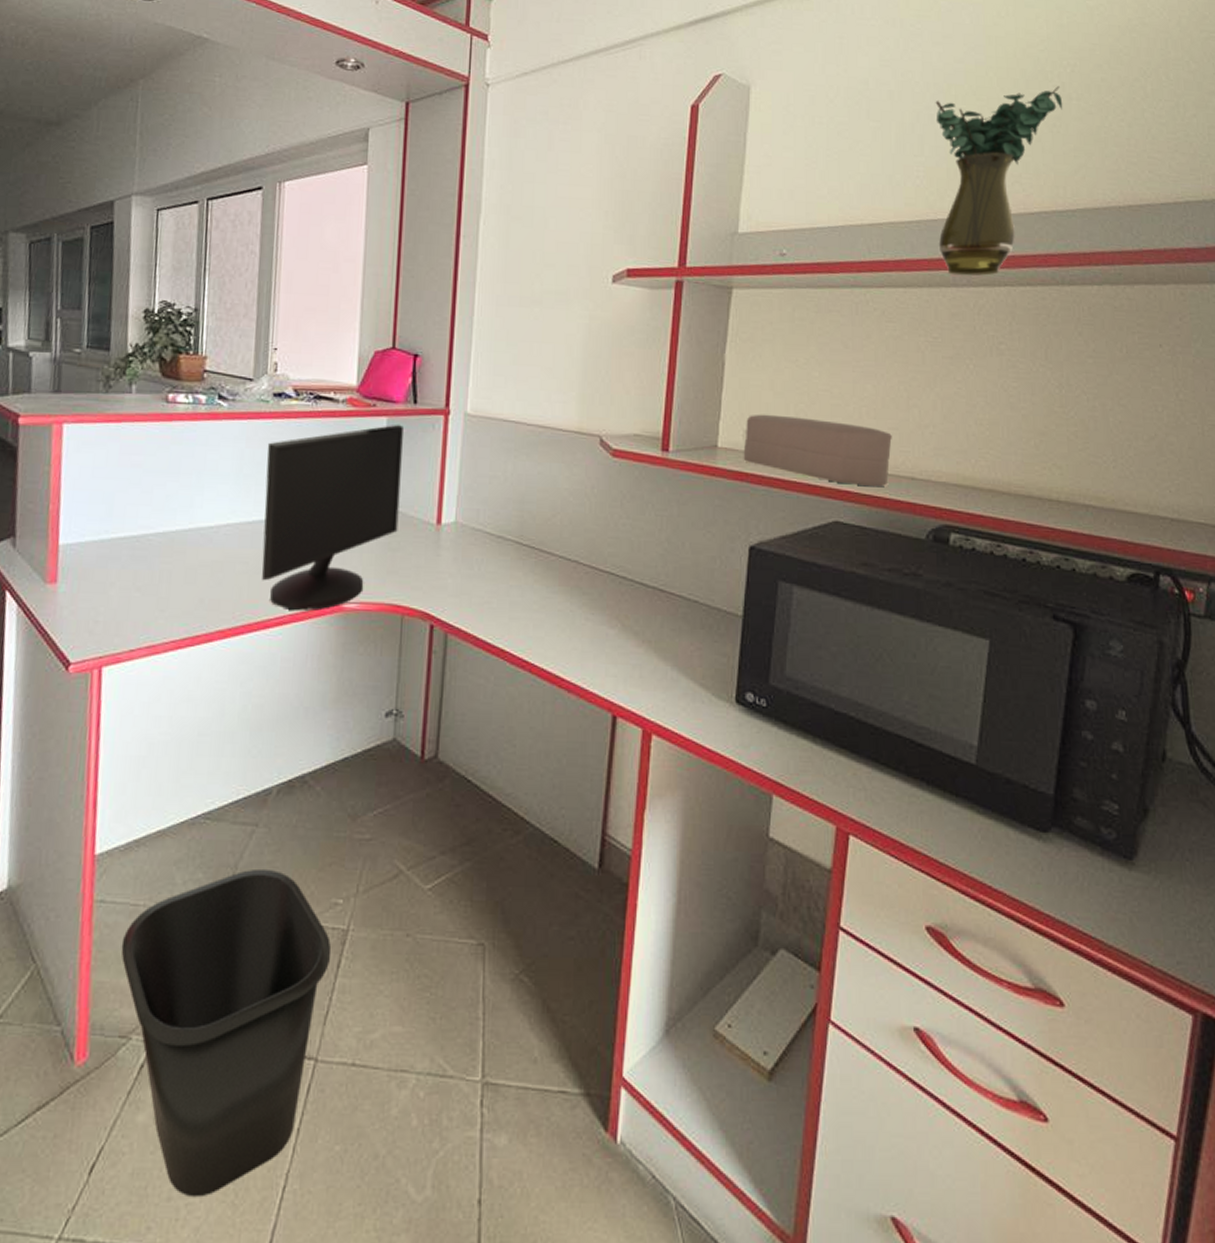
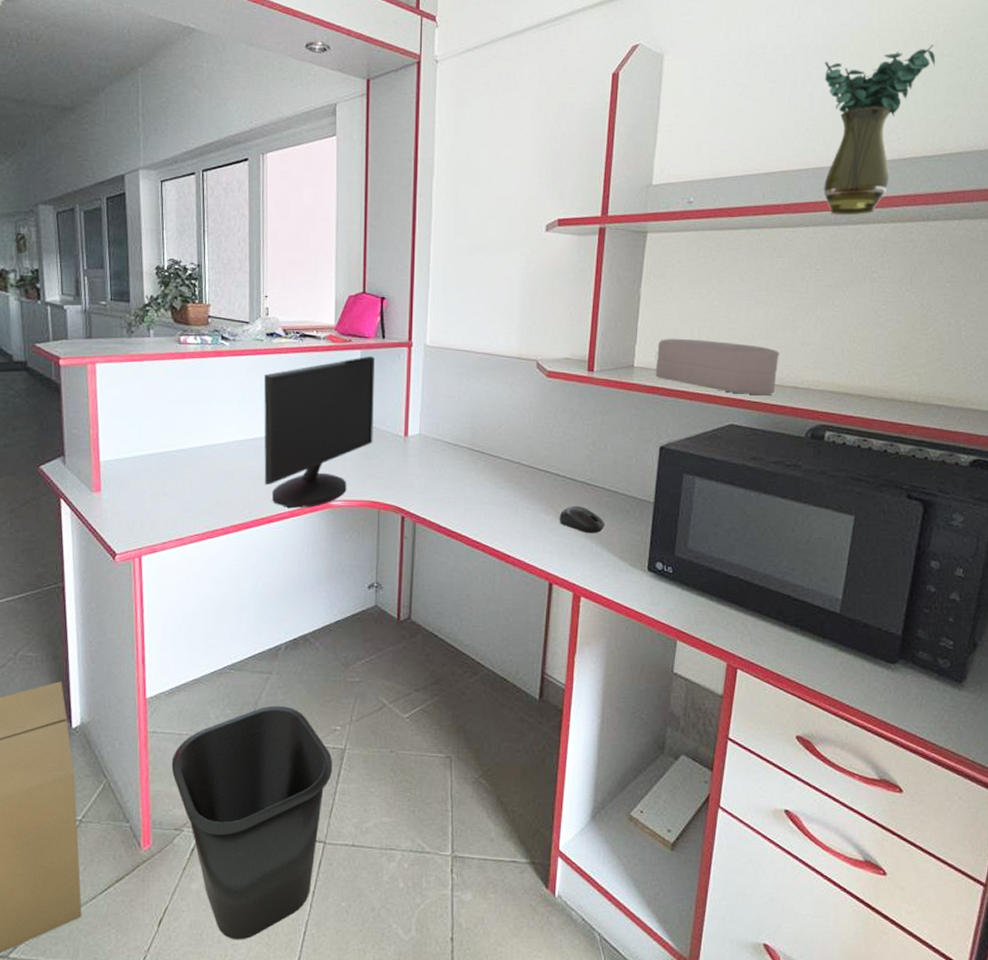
computer mouse: none [625,617,683,654] -> present [559,505,605,534]

